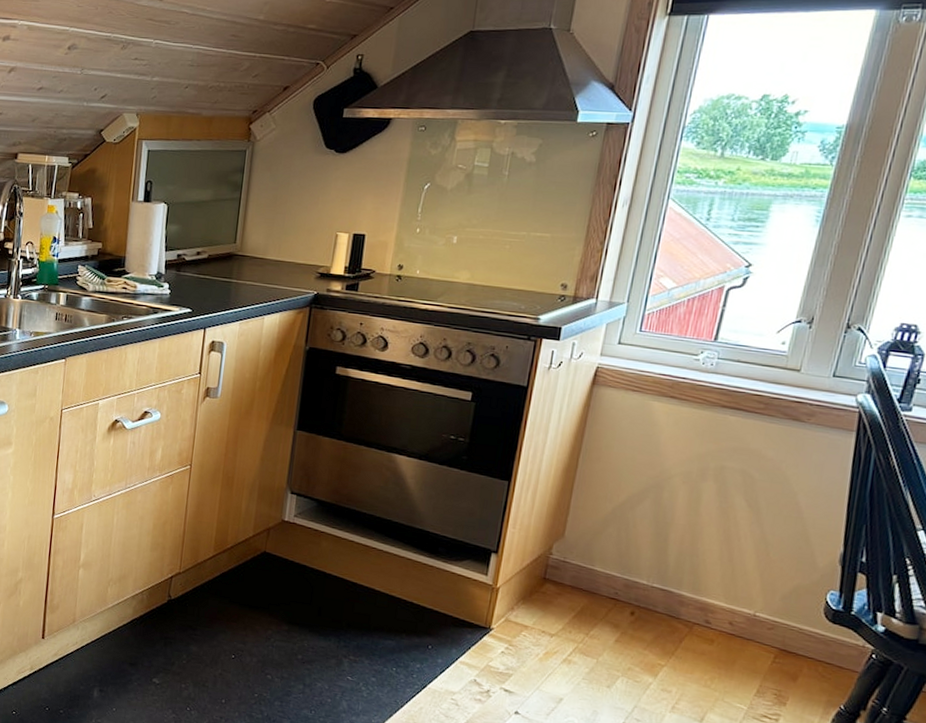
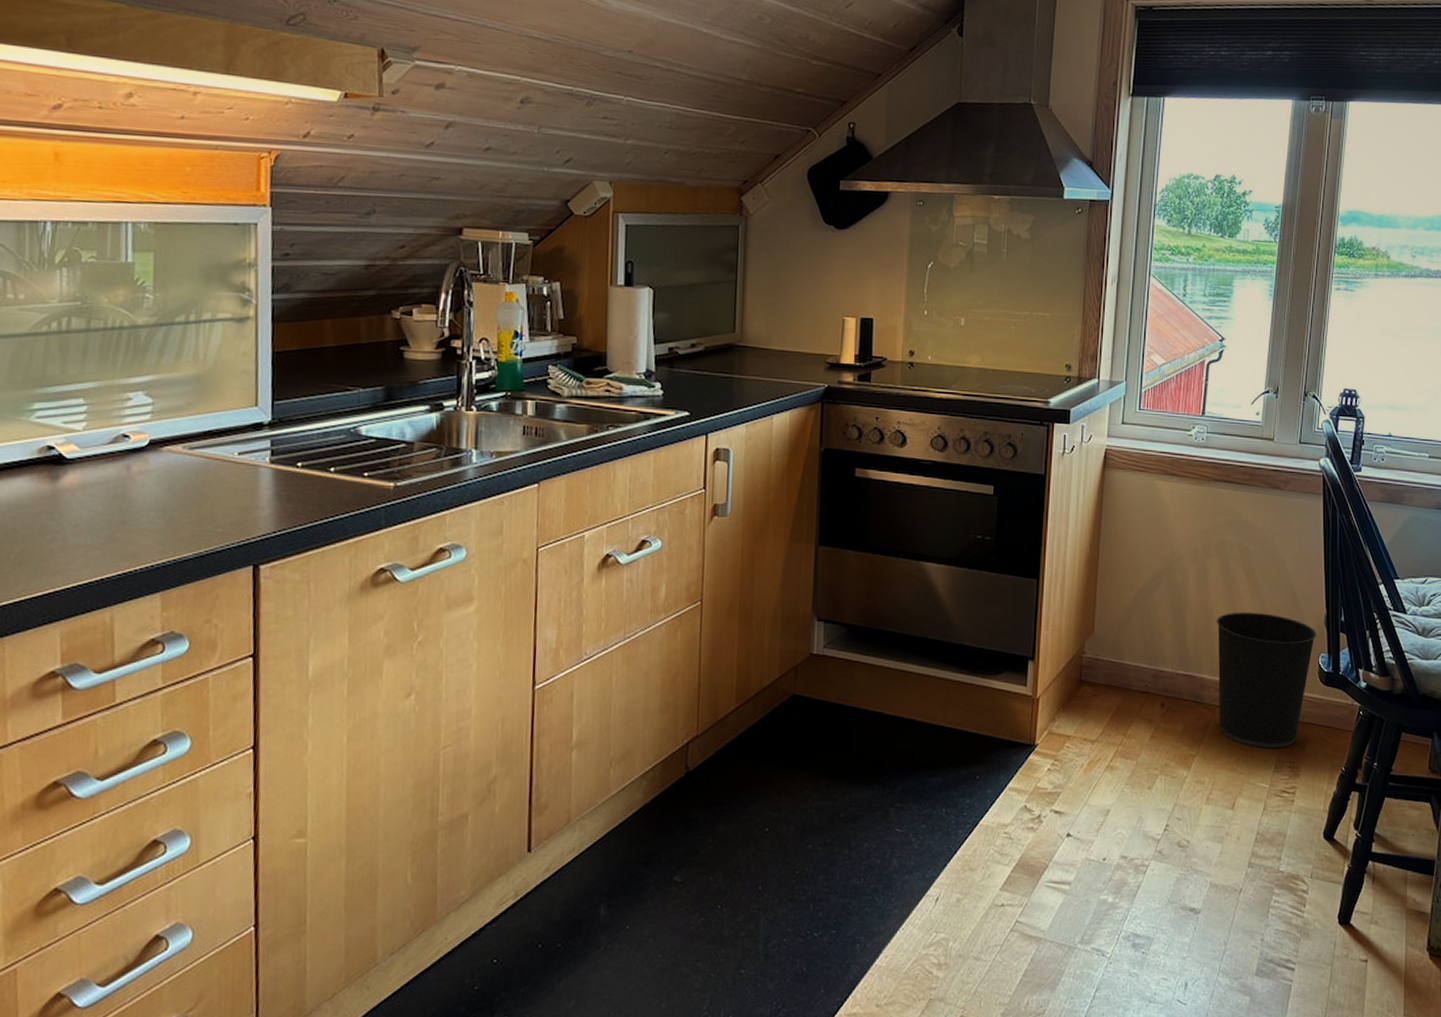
wastebasket: none [694,537,828,675] -> present [1216,612,1317,749]

